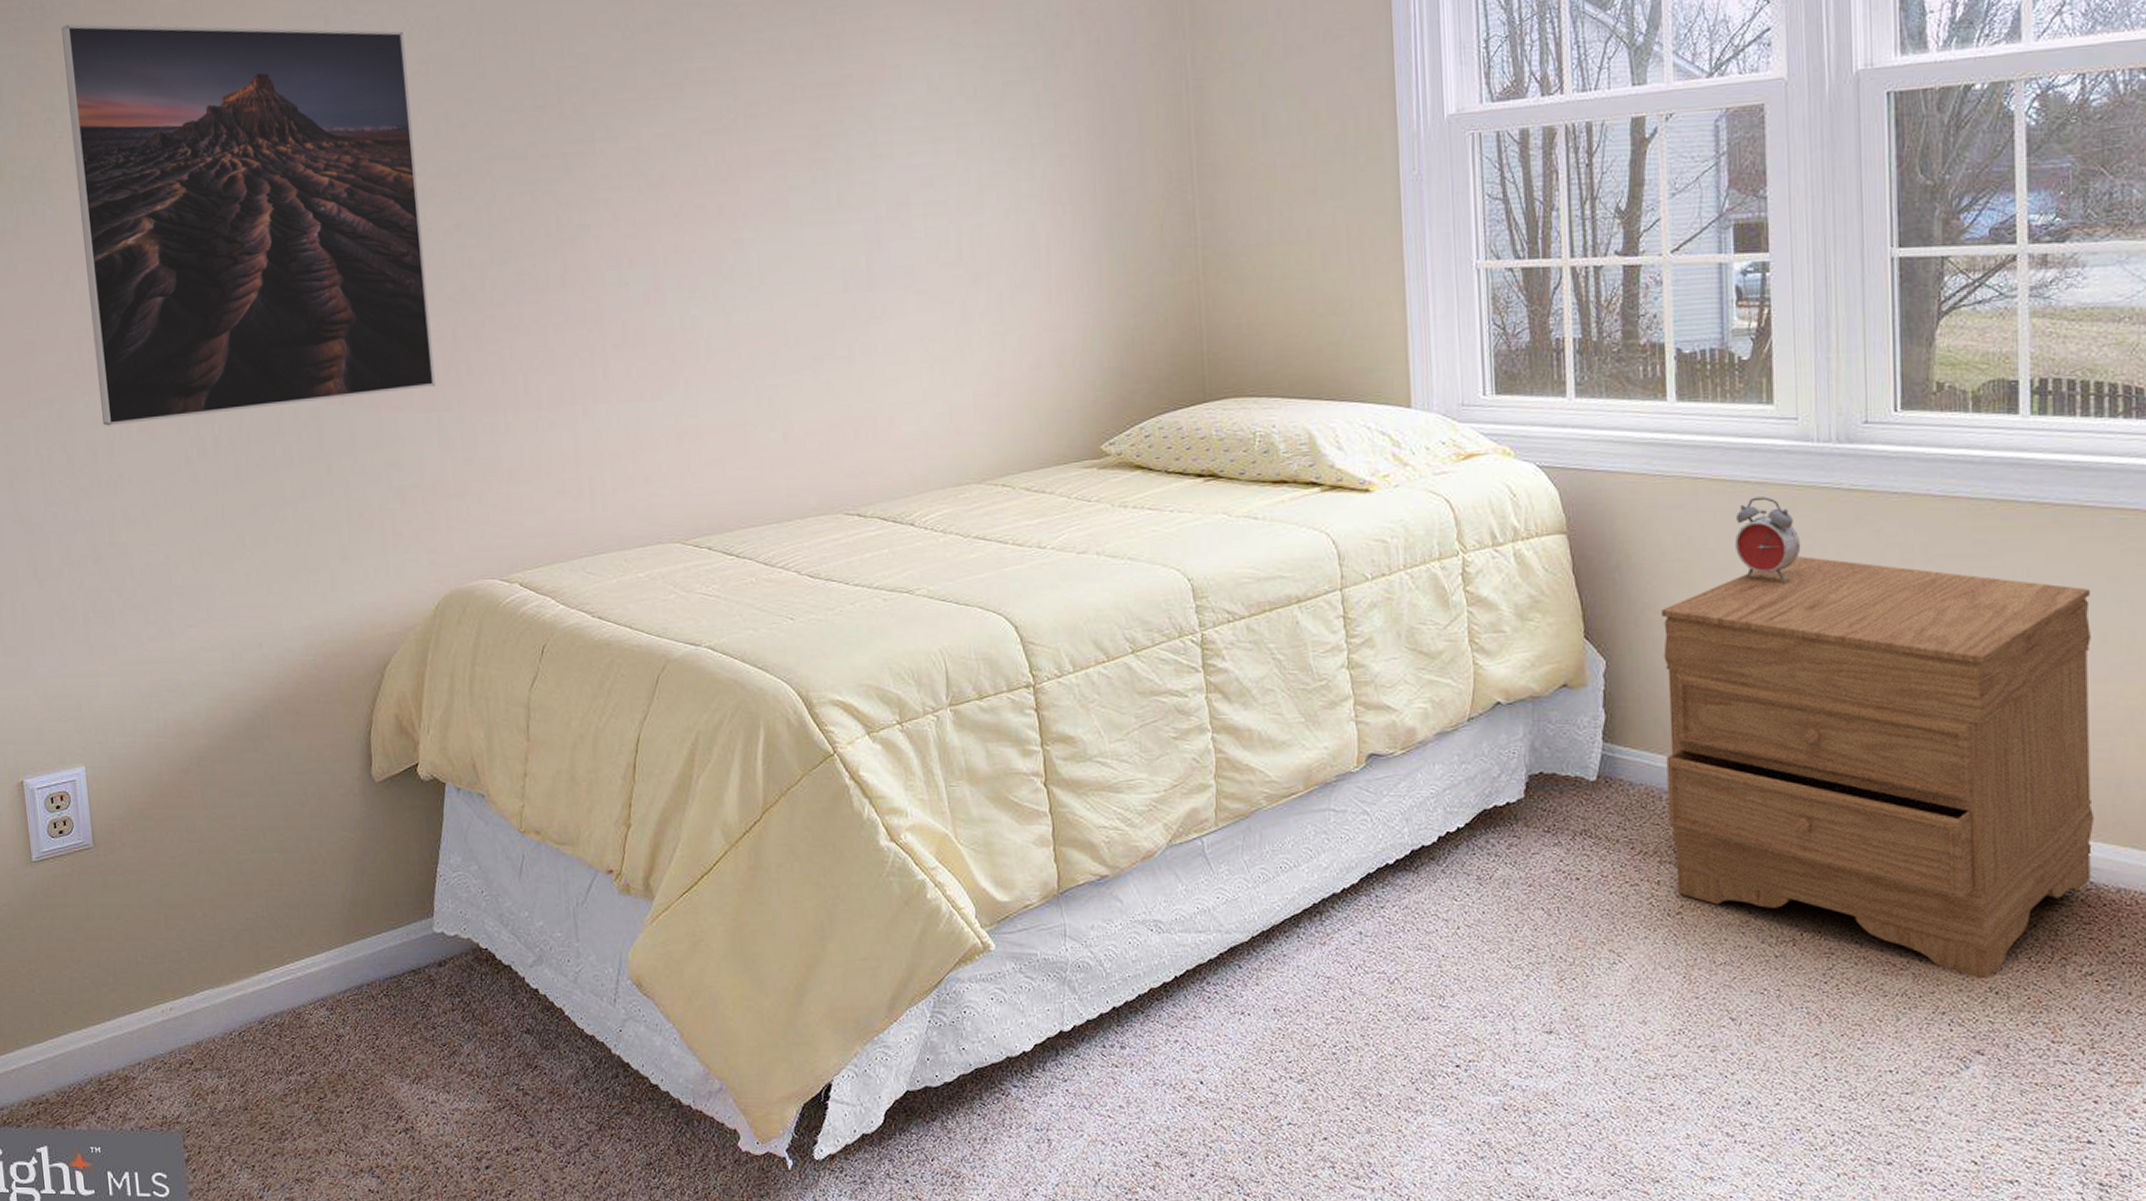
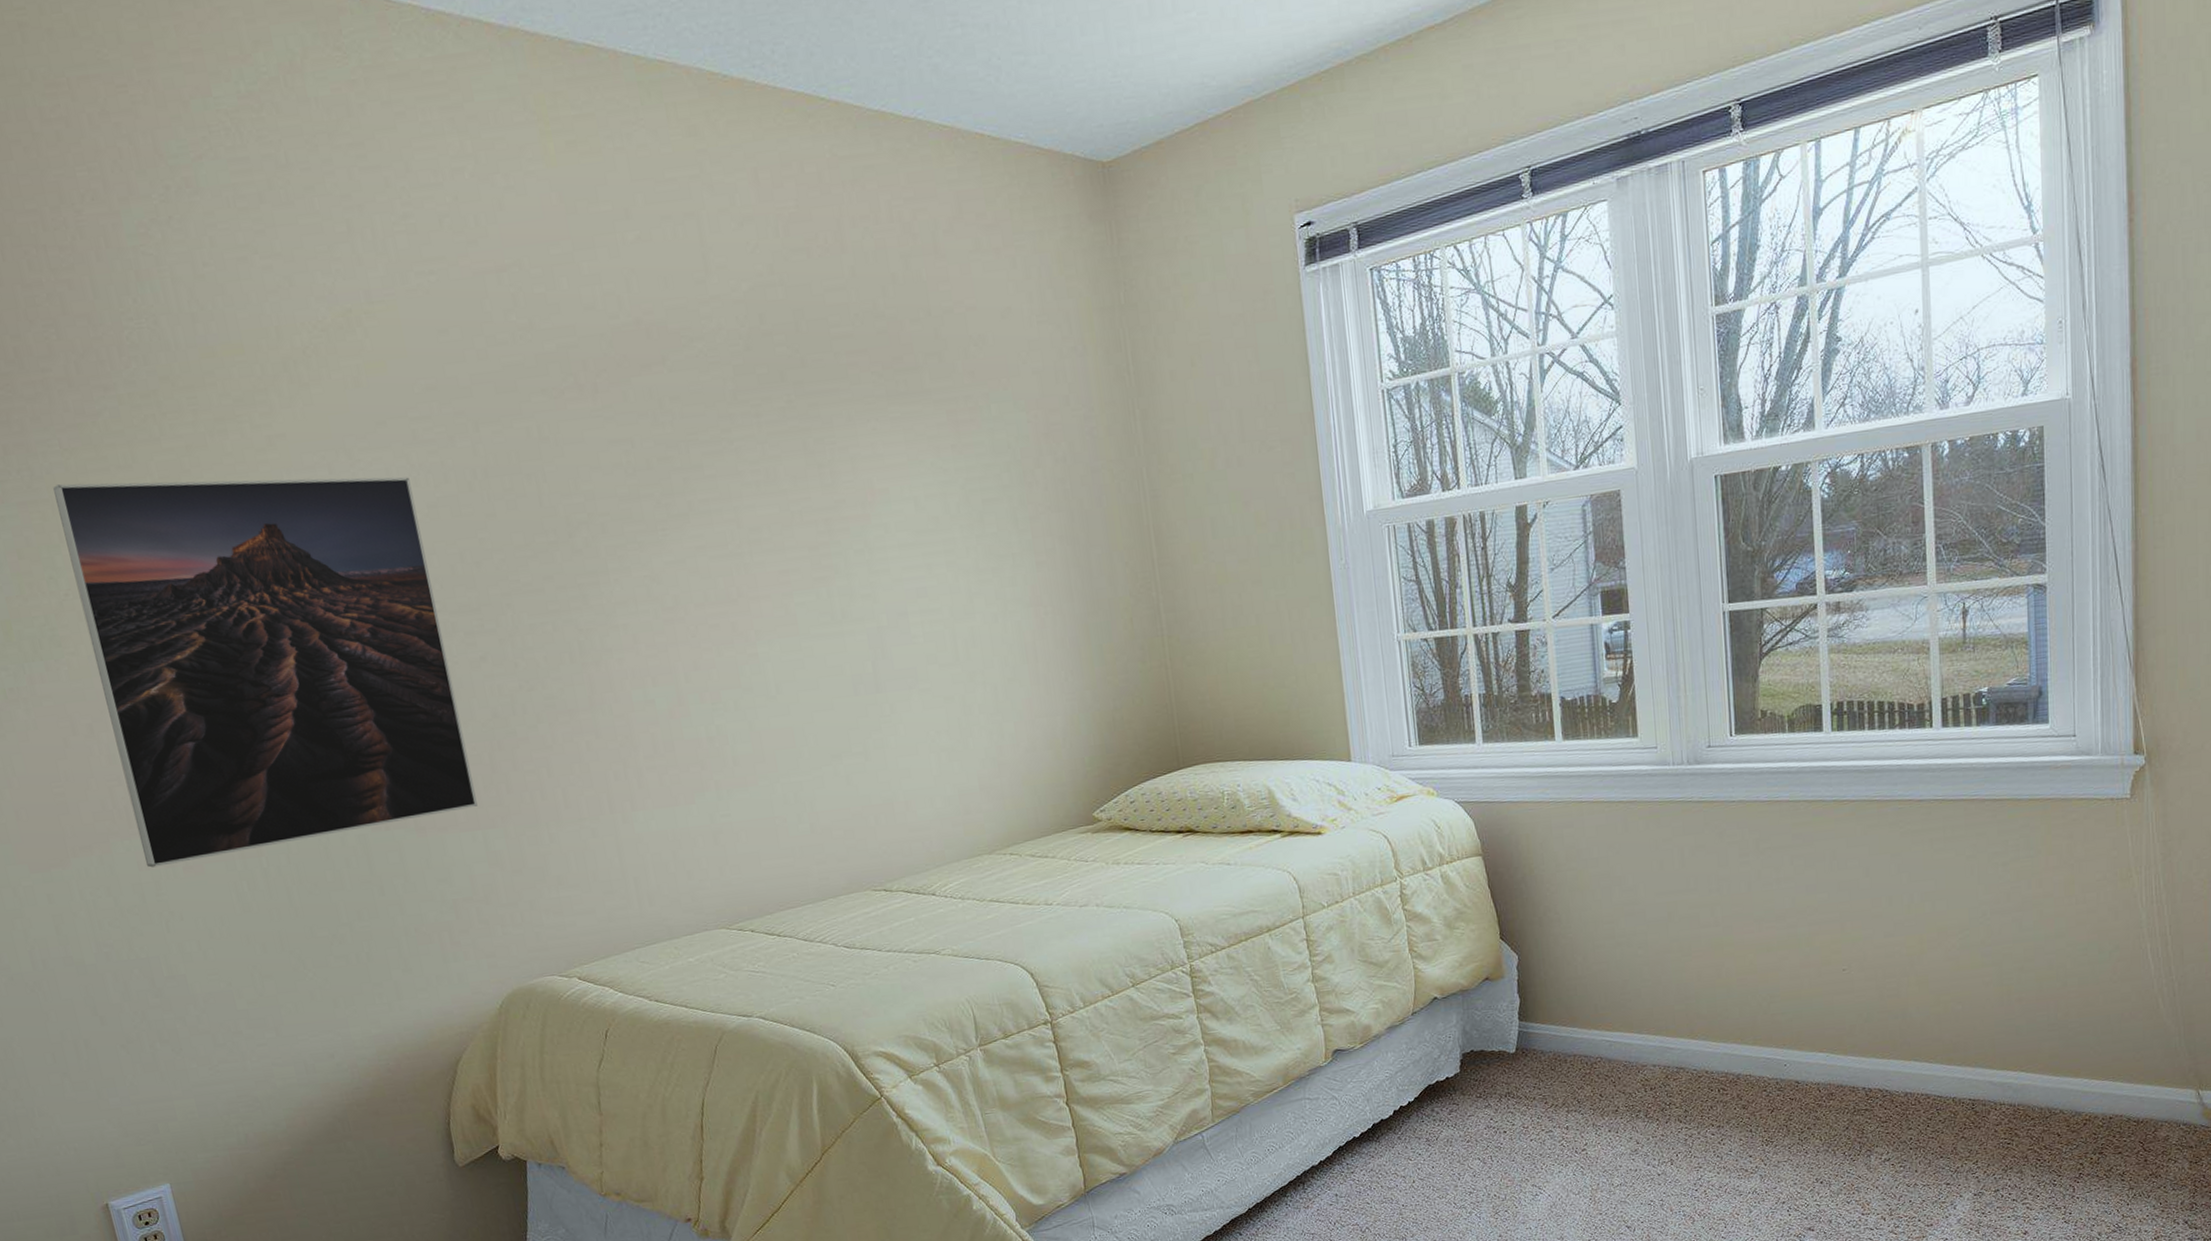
nightstand: present [1662,556,2095,978] -> none [1559,858,1888,1173]
alarm clock: present [1734,497,1801,583] -> none [1613,812,1664,881]

